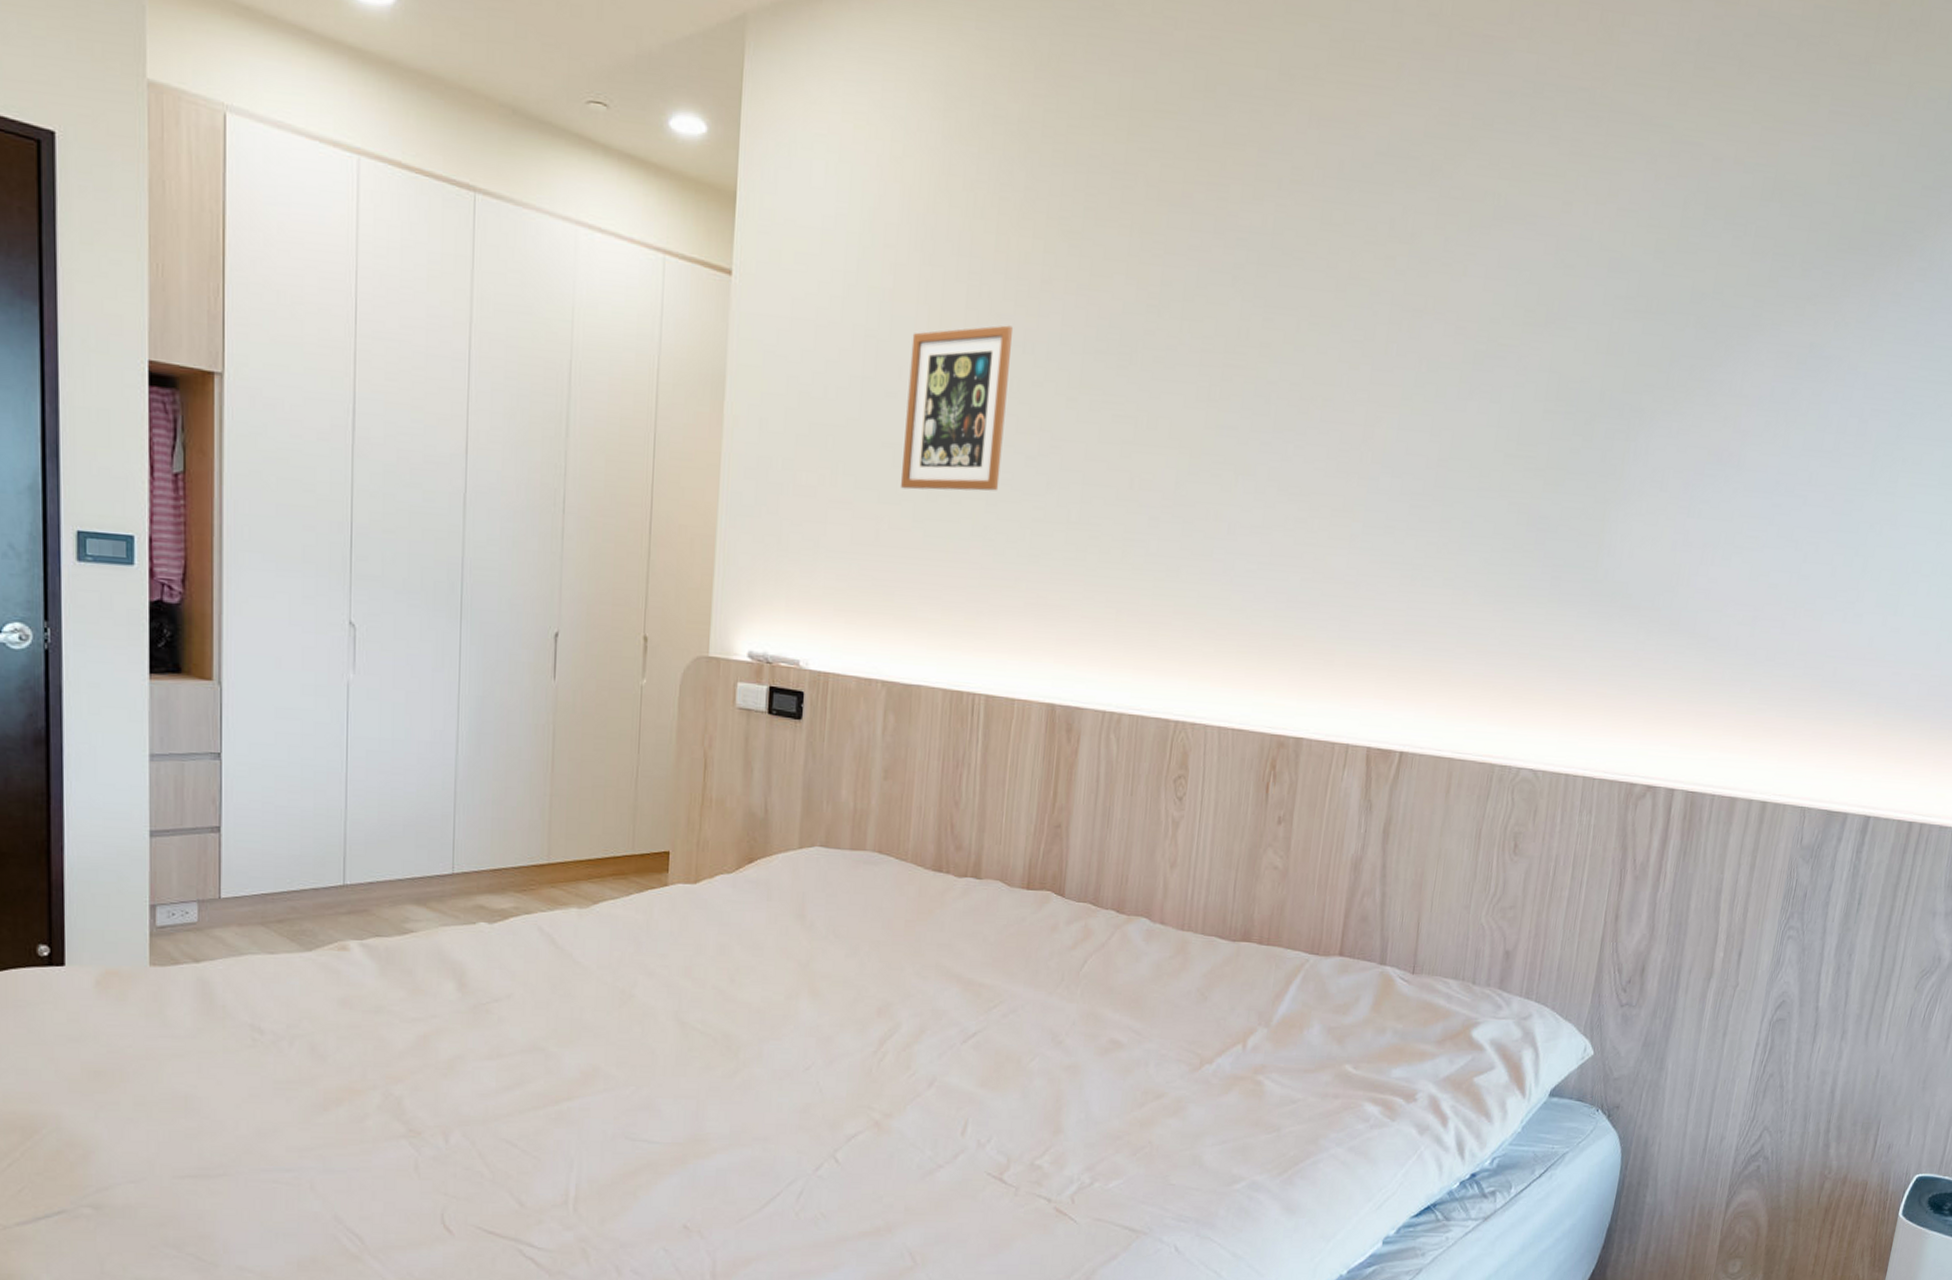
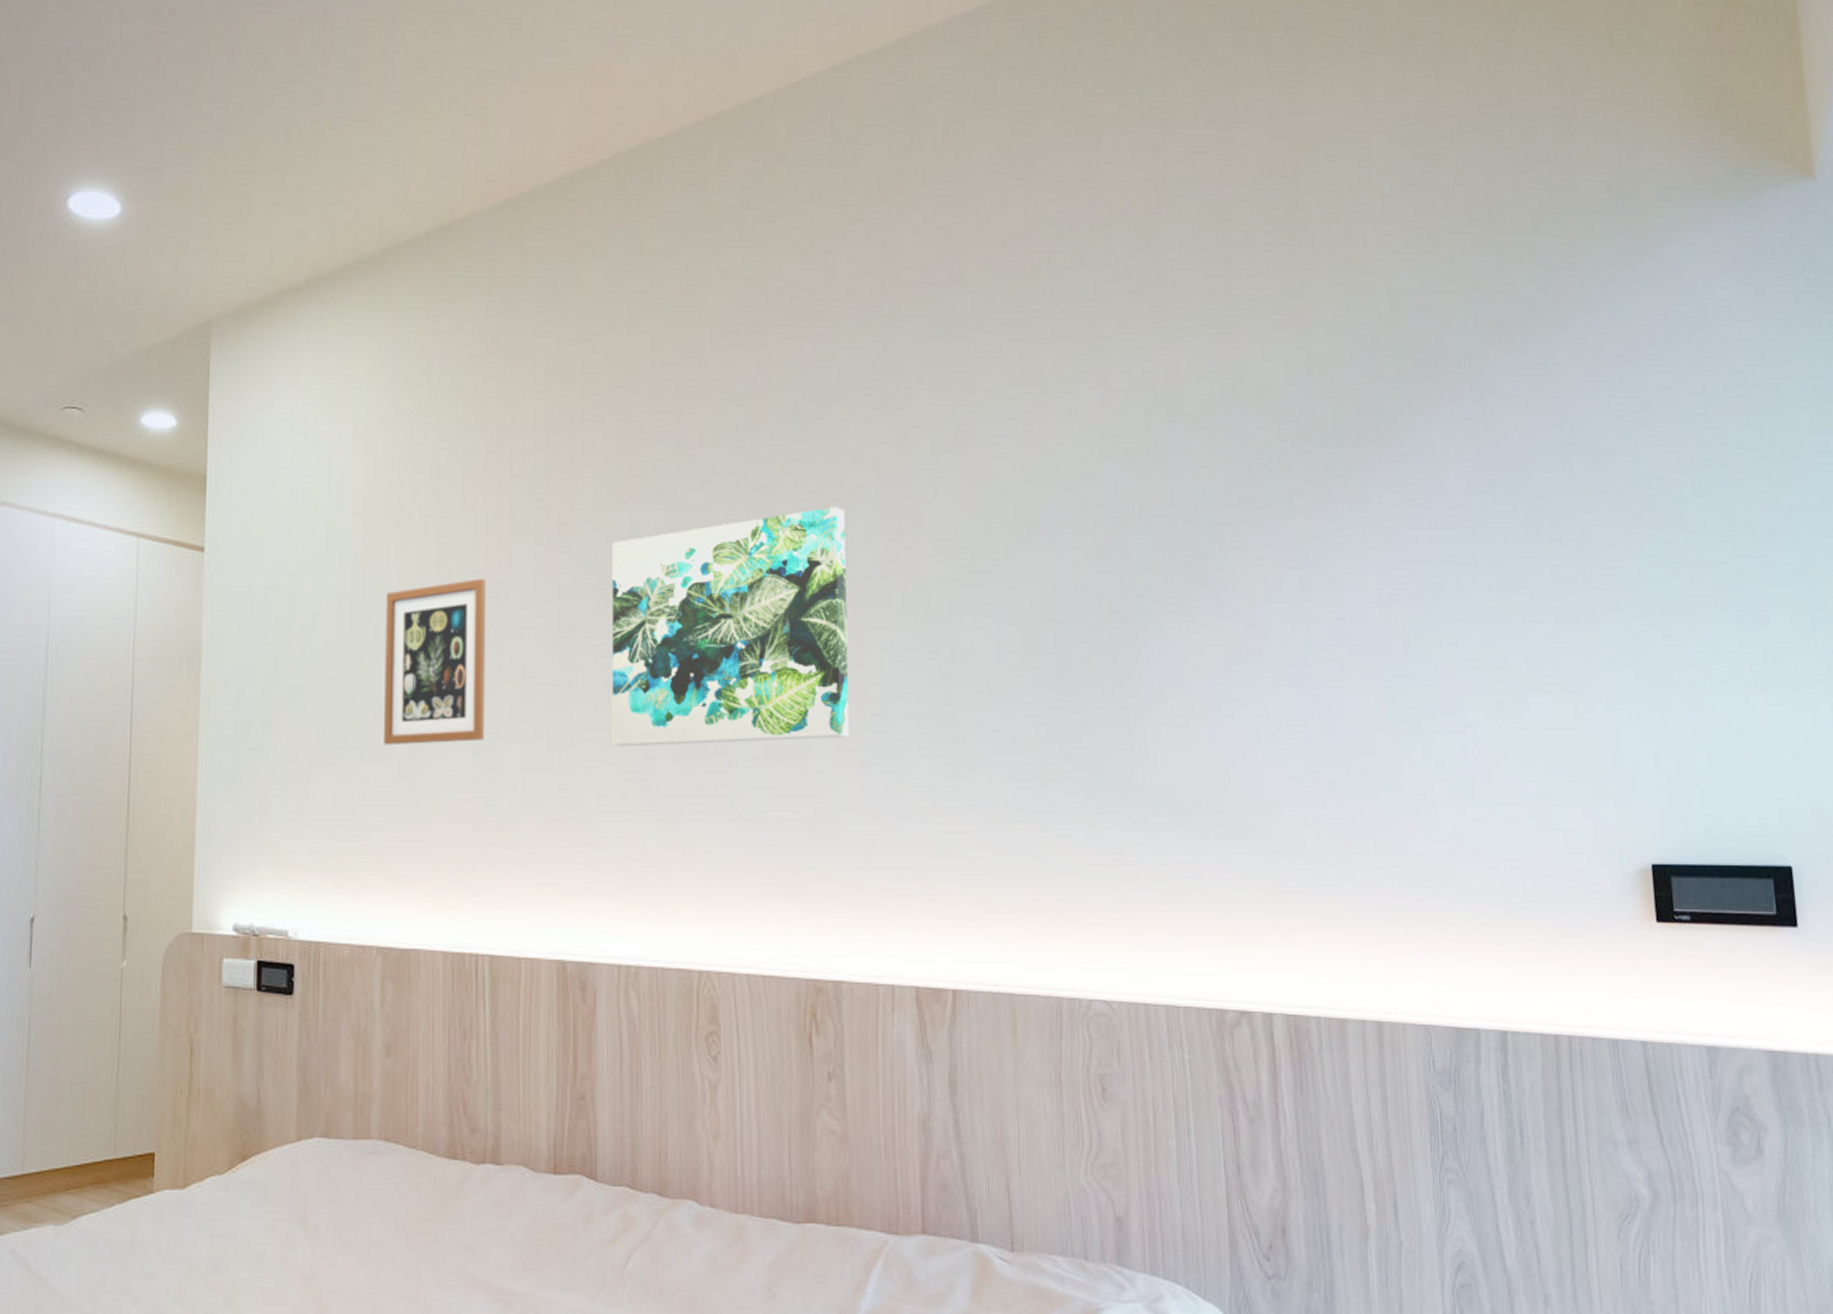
wall art: none [1119,277,1375,513] -> present [611,507,849,747]

